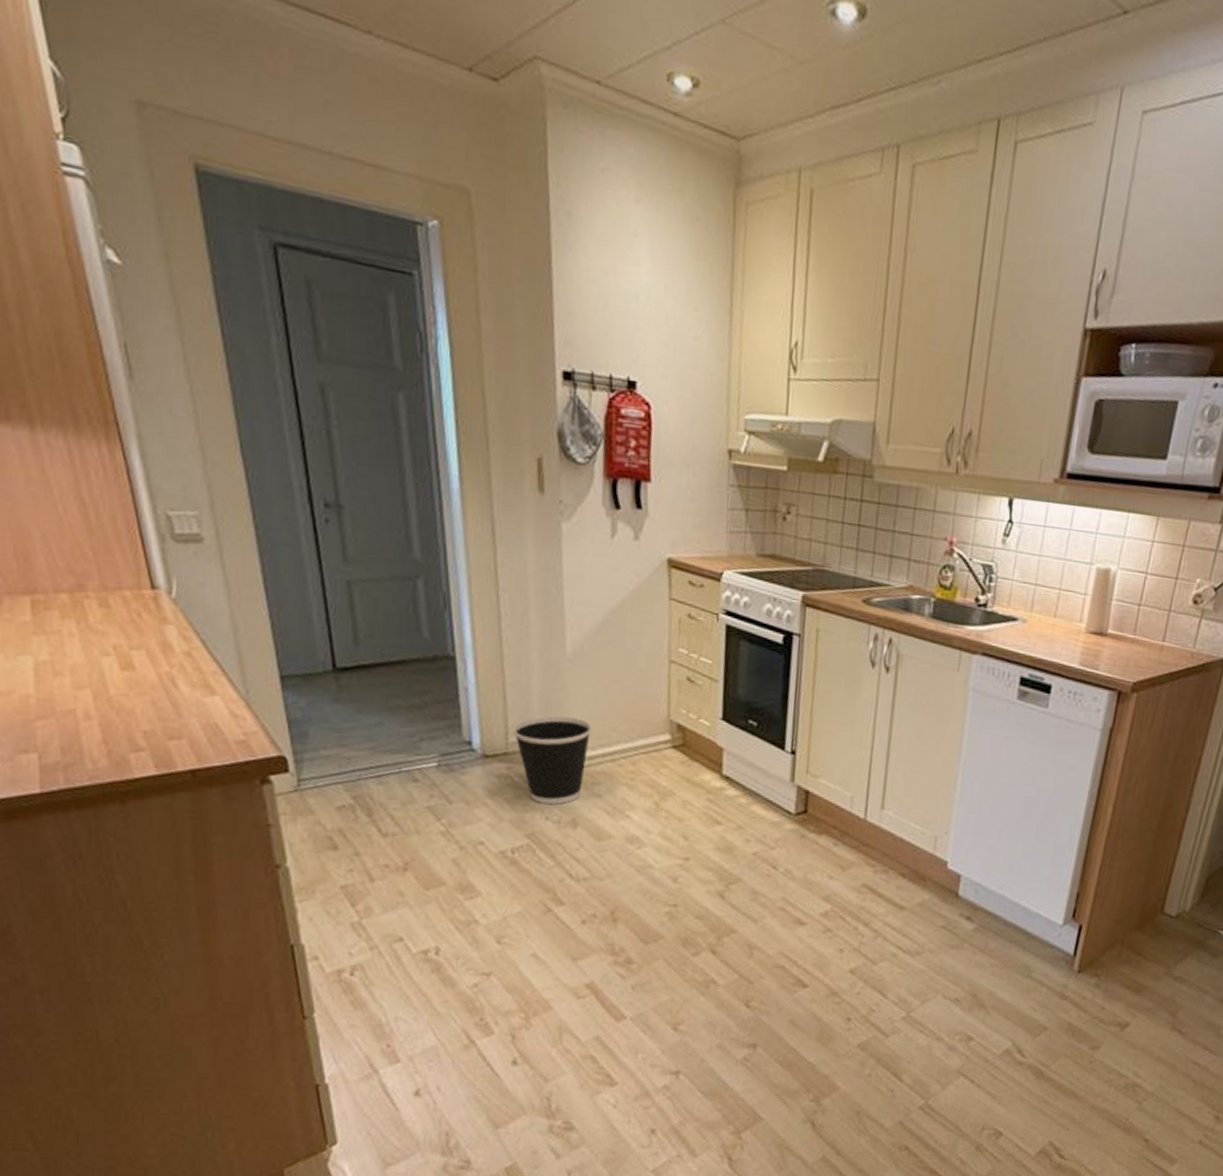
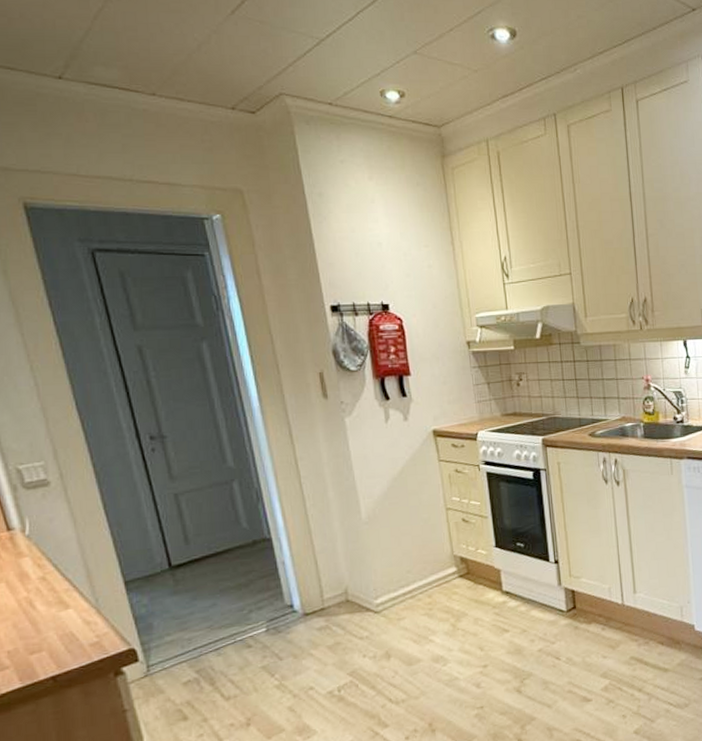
wastebasket: present [512,716,593,805] -> none [326,568,392,645]

